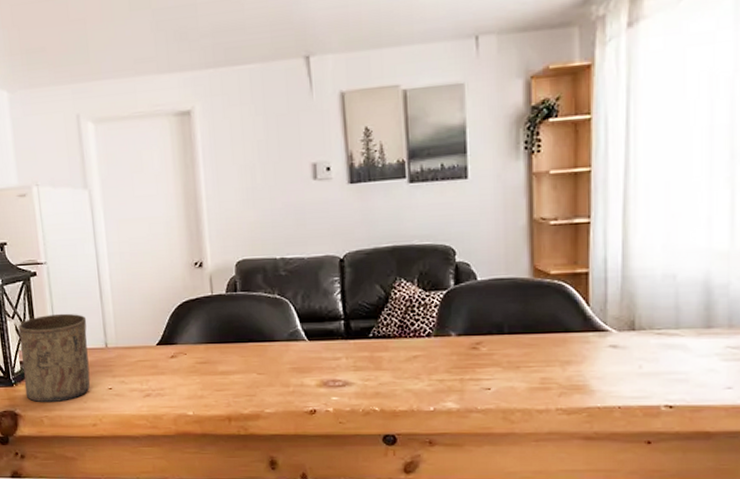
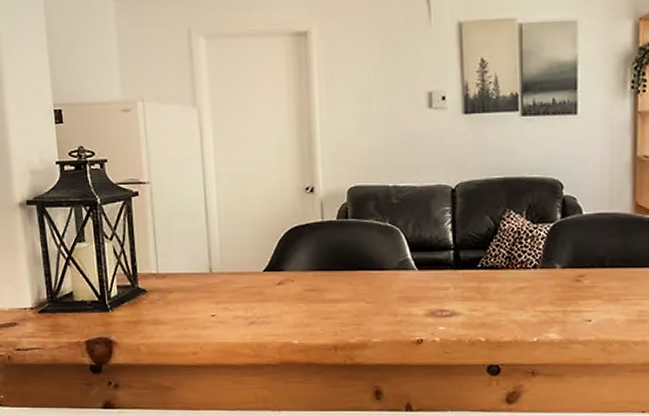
cup: present [18,313,91,403] -> none [116,236,193,330]

